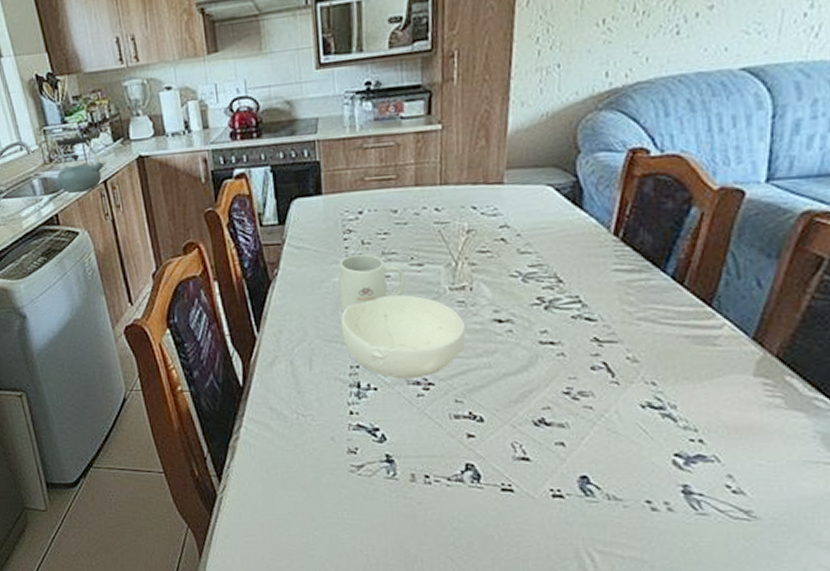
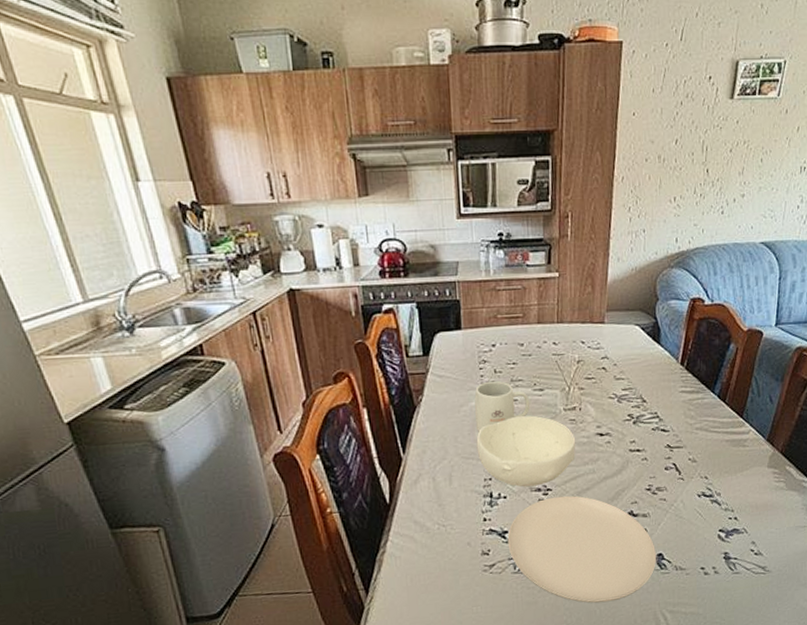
kettle: present [55,137,106,193] -> none [200,268,255,323]
plate: none [378,392,578,528] -> present [507,495,656,603]

